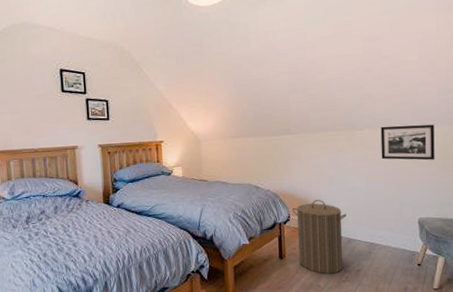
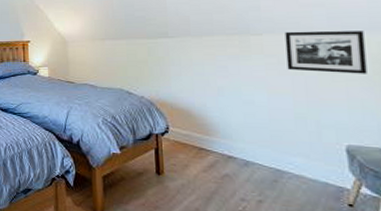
laundry hamper: present [293,200,346,274] -> none [172,112,242,201]

